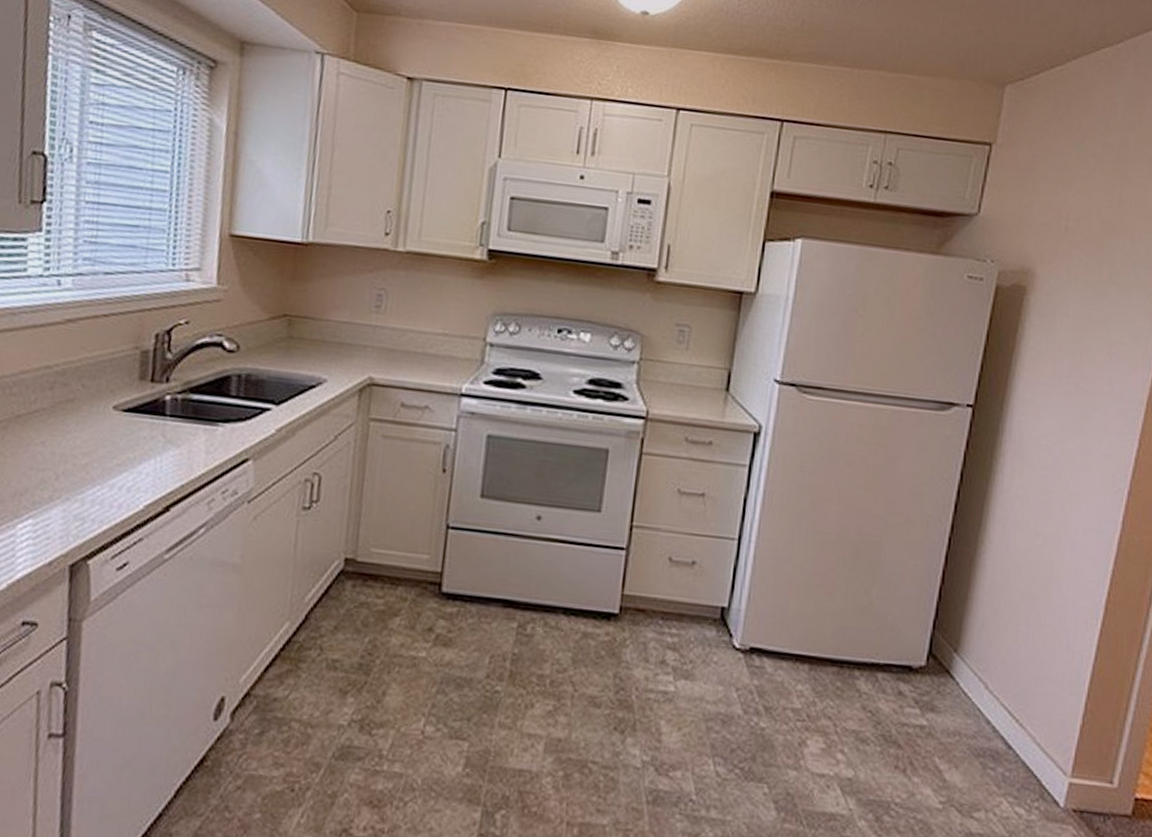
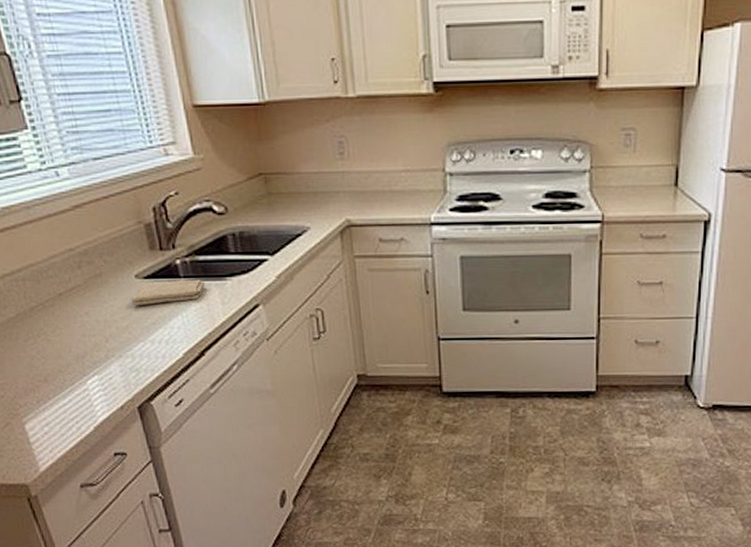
washcloth: none [100,418,192,444] -> present [131,279,205,305]

